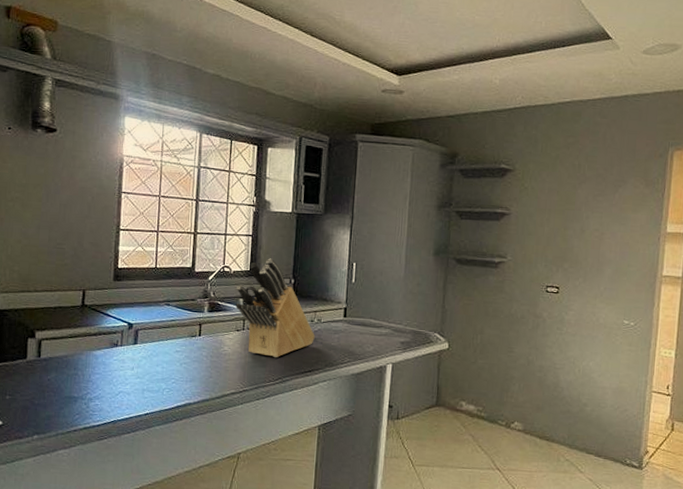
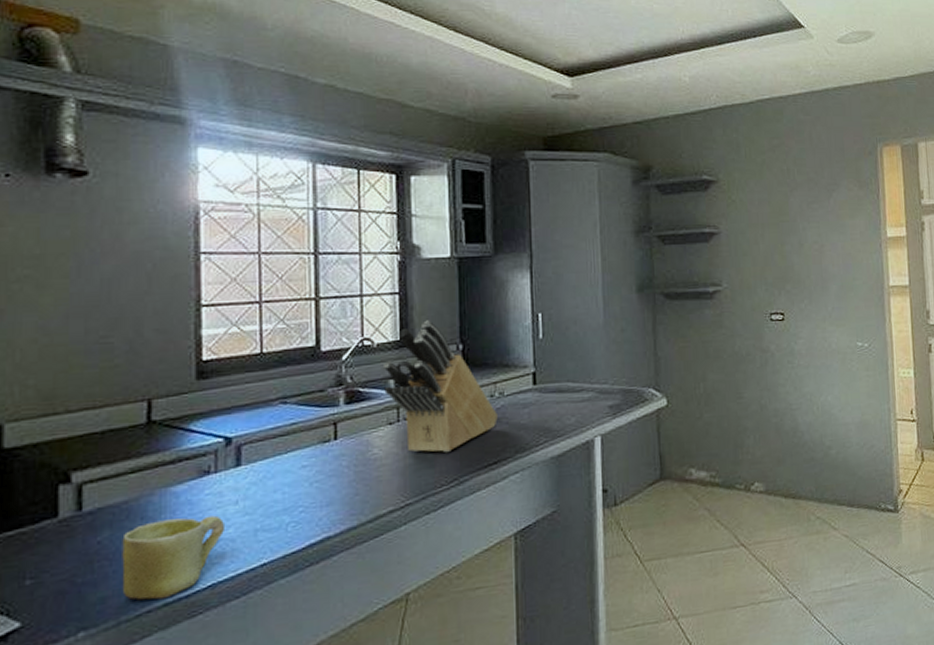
mug: none [60,372,124,424] -> present [122,515,224,600]

